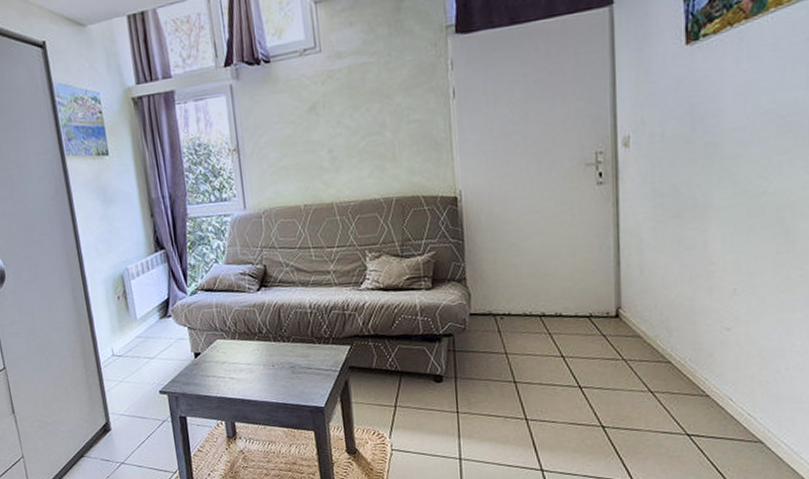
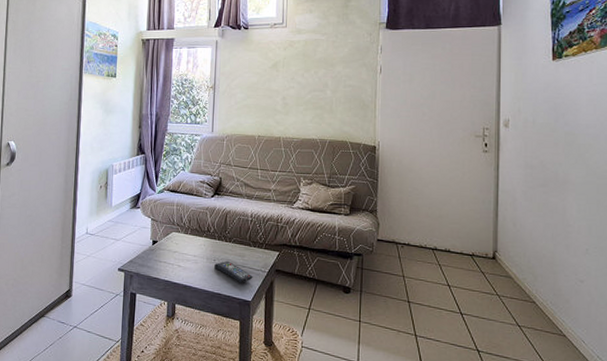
remote control: none [274,364,323,388] -> present [214,260,253,283]

